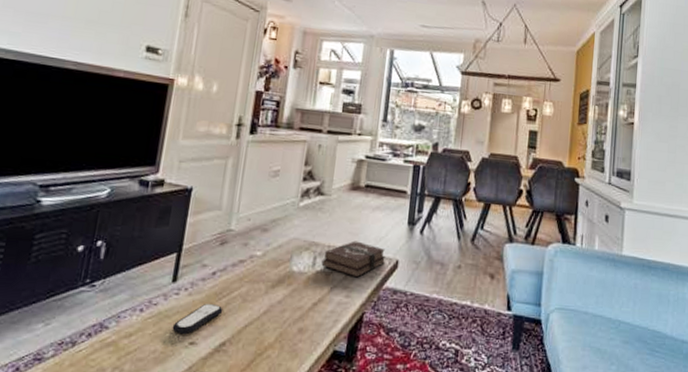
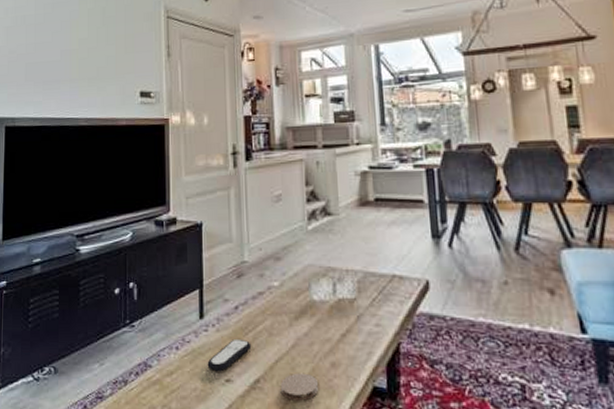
coaster: none [244,337,284,363] -> present [280,372,319,401]
hardback book: present [321,241,385,278] -> none [342,262,413,304]

